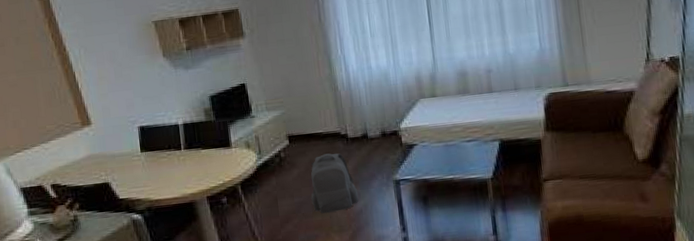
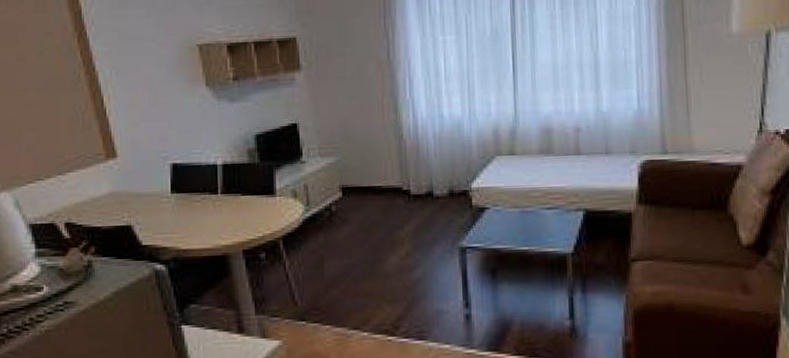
backpack: present [310,153,359,214] -> none [362,211,418,280]

